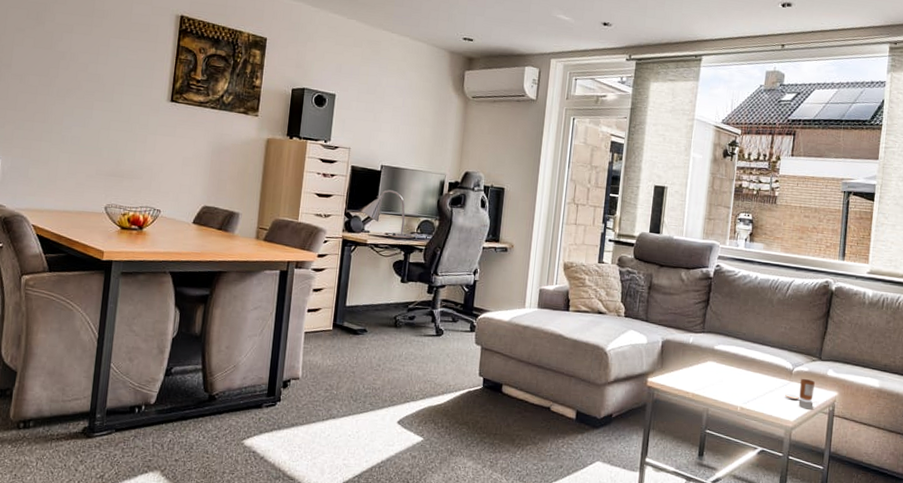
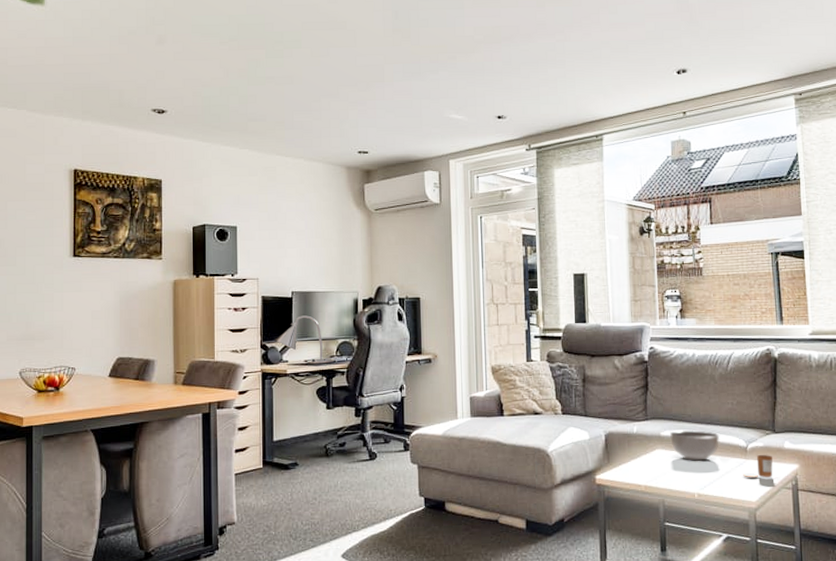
bowl: none [723,345,770,378] -> present [670,429,720,461]

